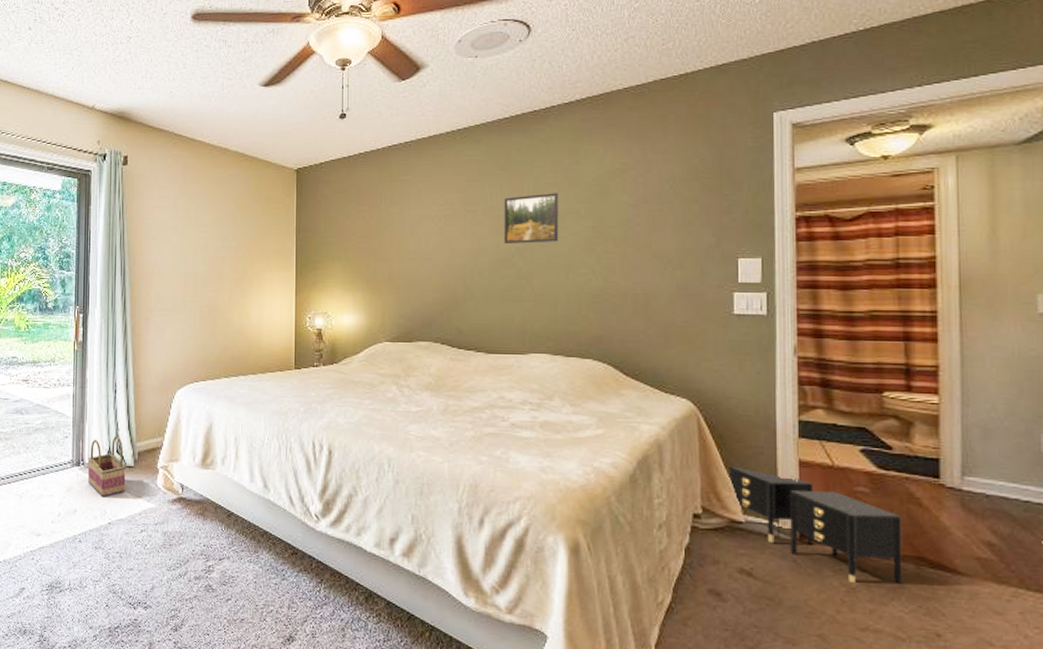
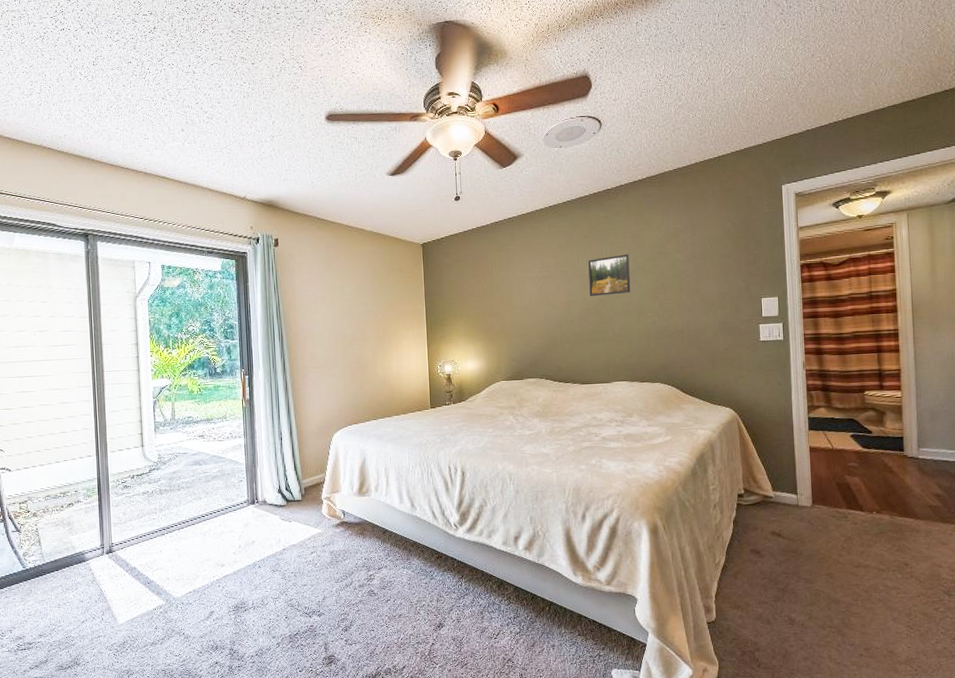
basket: present [88,436,126,498] -> none [261,476,296,529]
nightstand: present [728,467,903,584] -> none [761,456,882,533]

